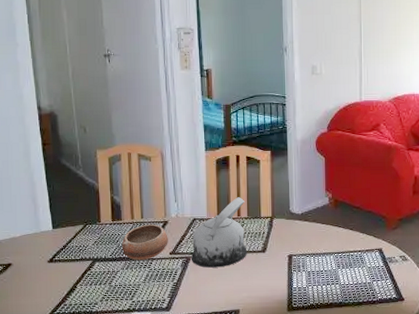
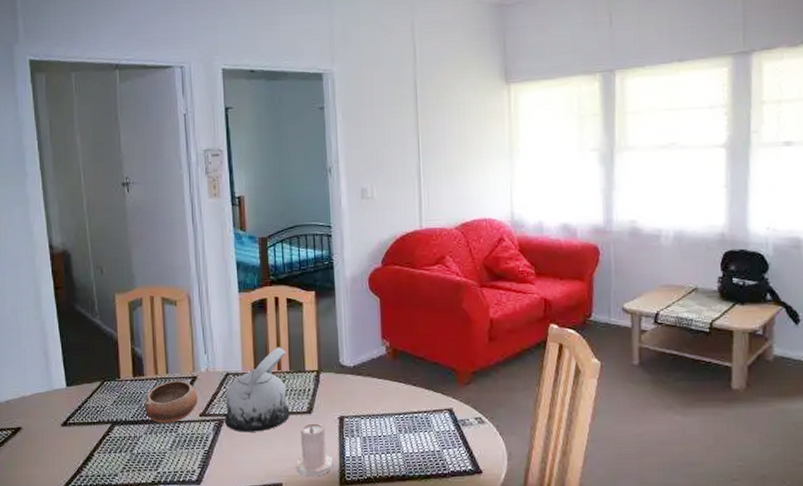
candle: none [251,259,283,304] -> present [296,422,333,477]

